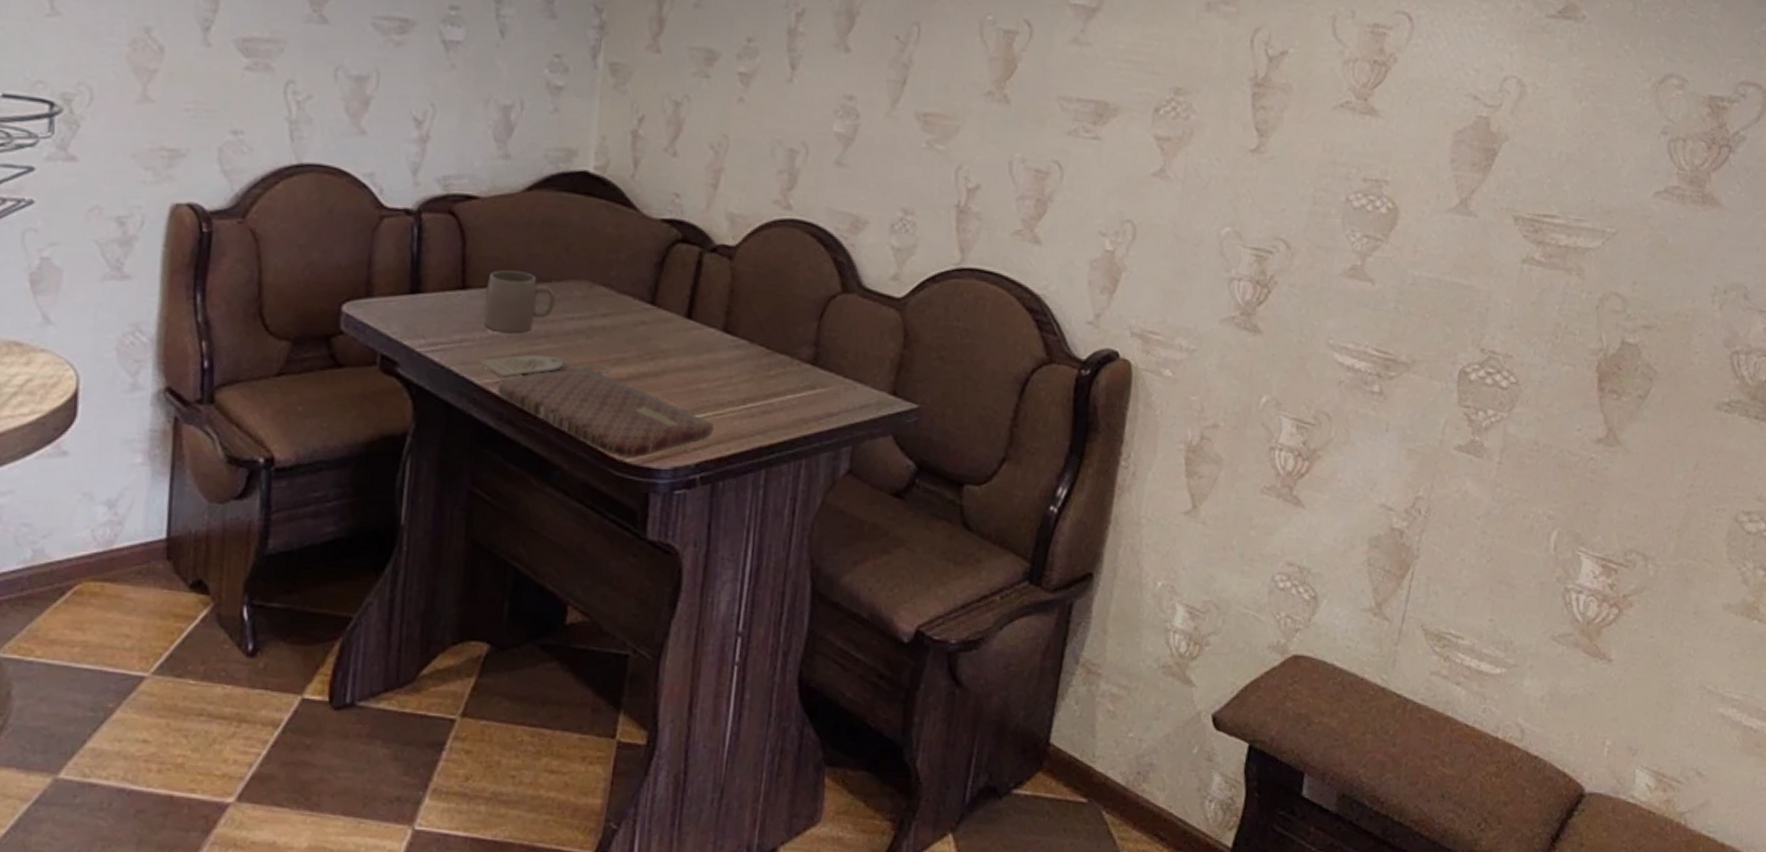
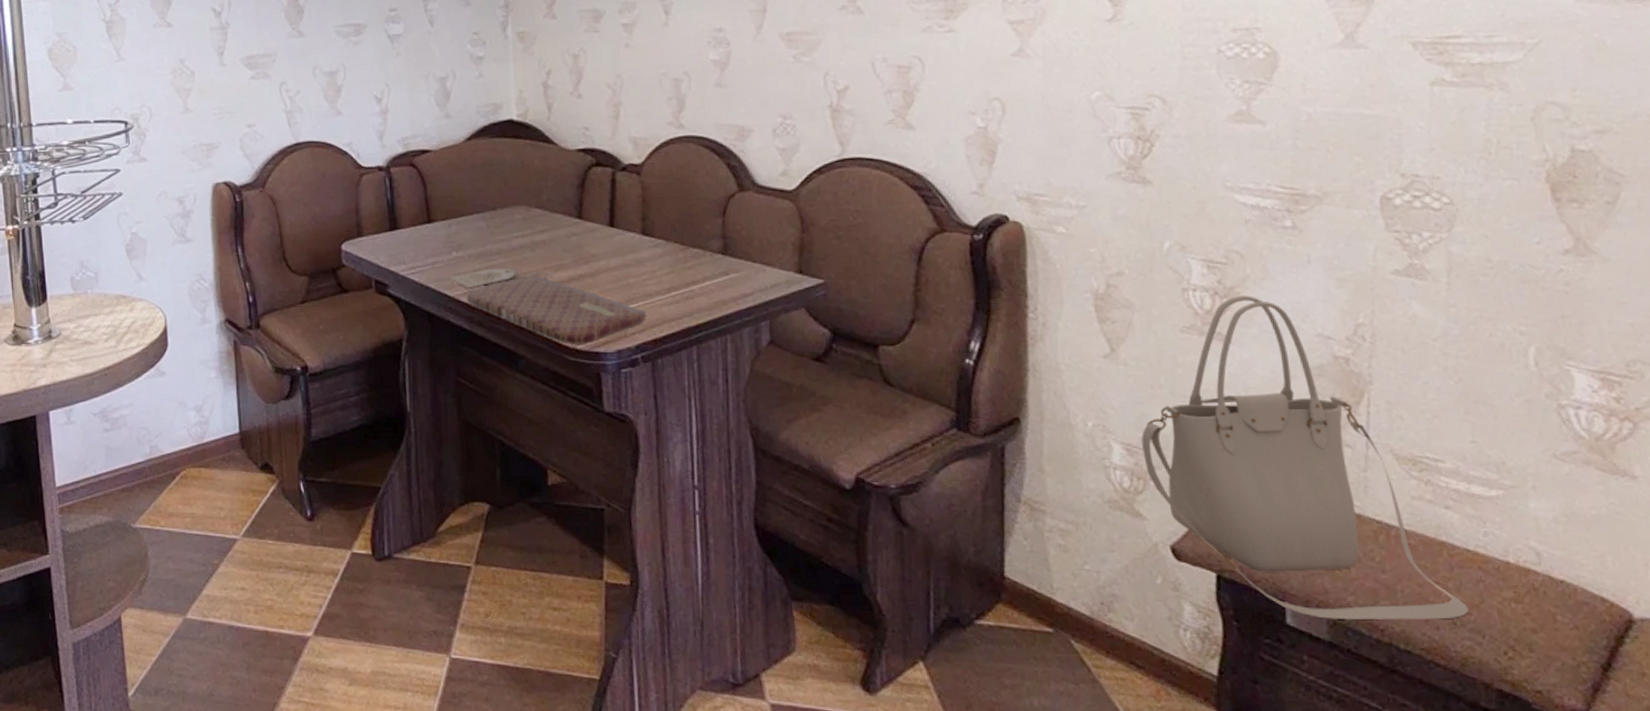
mug: present [484,270,556,334] -> none [446,204,502,254]
tote bag: none [1203,459,1458,793] -> present [1141,295,1470,620]

